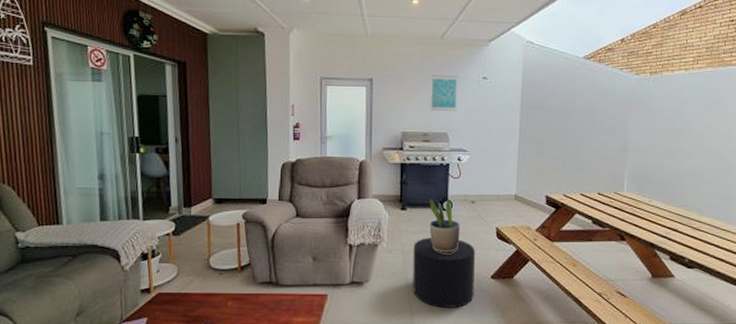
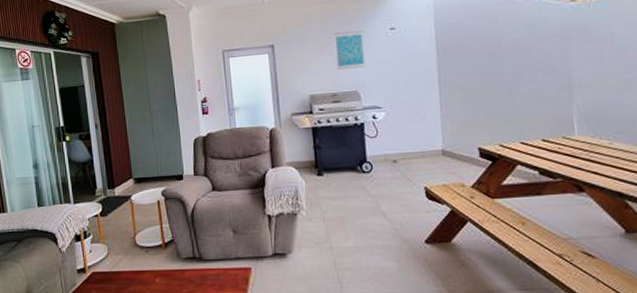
stool: present [412,237,476,308] -> none [335,202,408,278]
potted plant: present [429,199,460,253] -> none [347,160,385,219]

